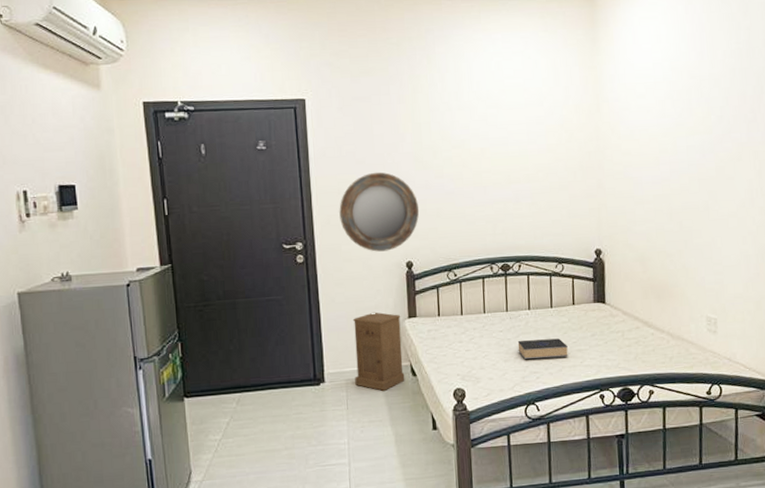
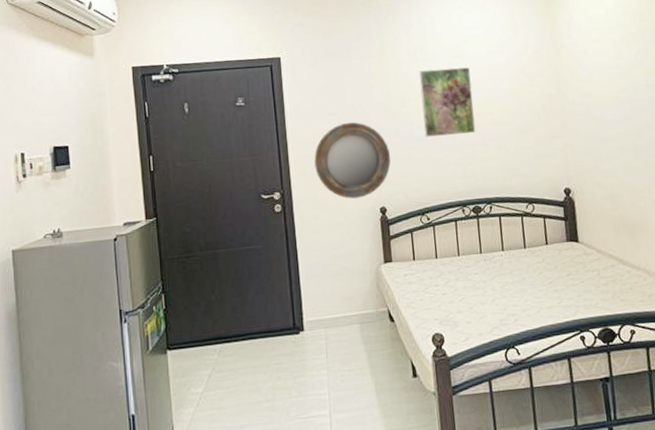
nightstand: present [352,312,405,391] -> none [329,258,383,338]
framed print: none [452,118,510,191] -> present [419,67,476,137]
book: present [517,338,568,360] -> none [493,279,545,302]

